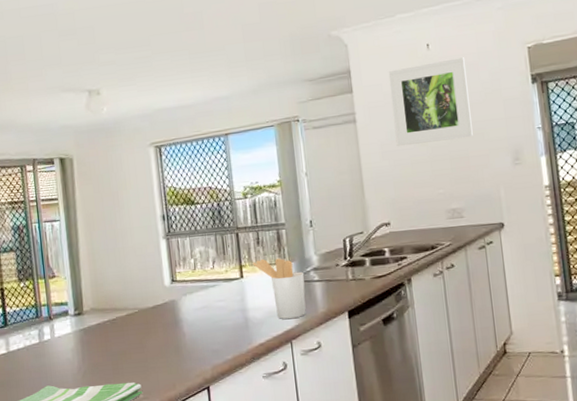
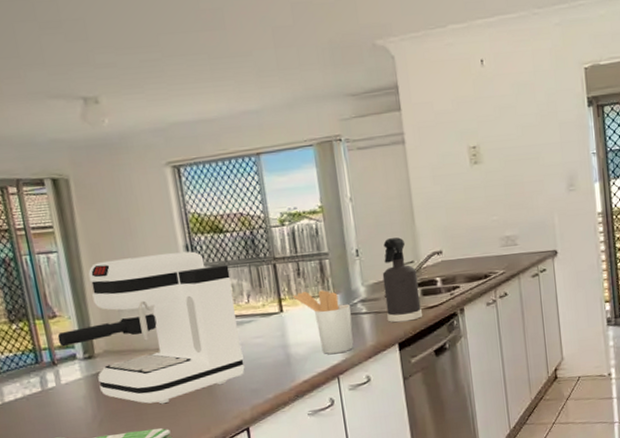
coffee maker: none [55,221,208,360] -> present [57,251,245,405]
spray bottle: none [333,209,371,291] -> present [382,237,422,323]
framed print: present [388,57,473,147] -> none [439,76,528,171]

